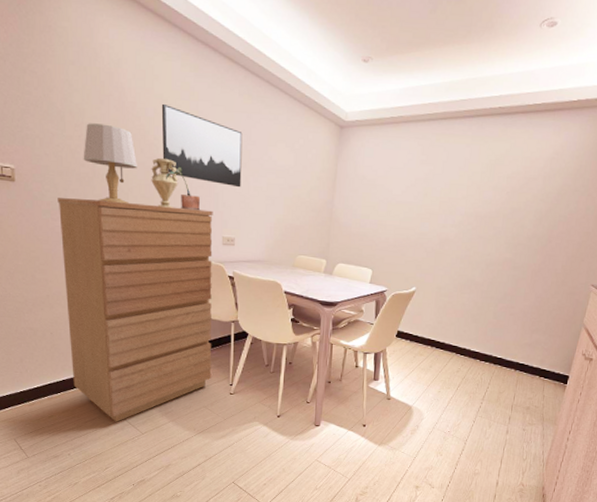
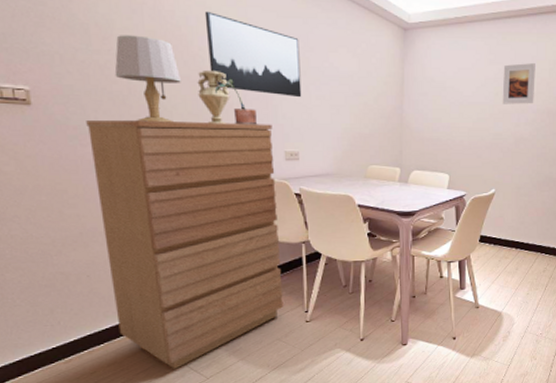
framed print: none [430,165,467,207] -> present [502,63,535,104]

